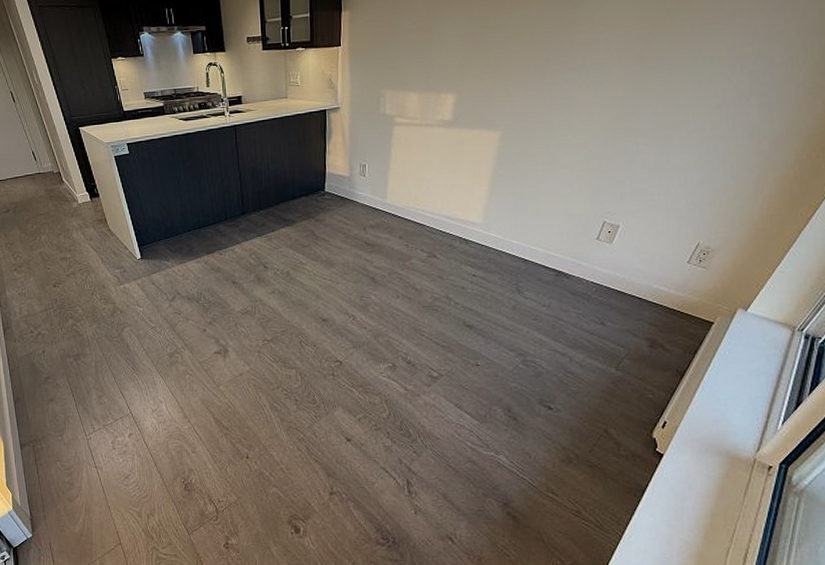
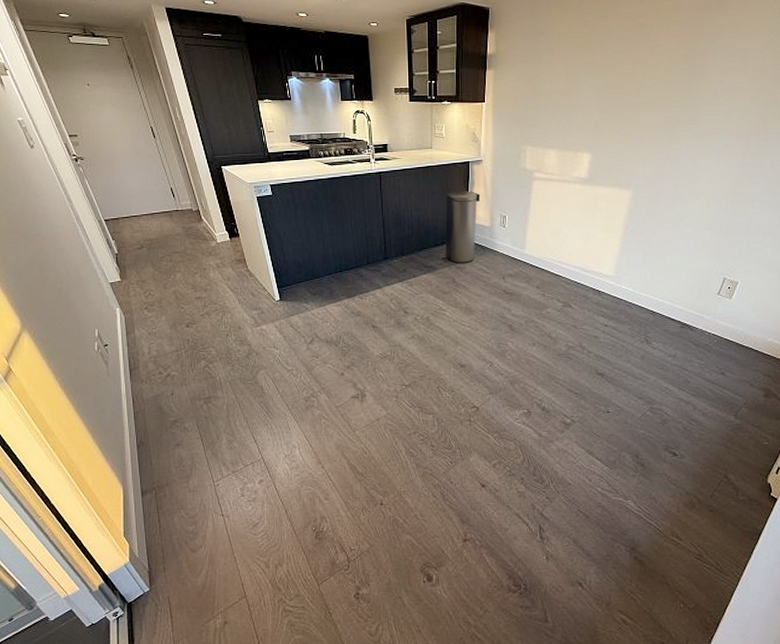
pedal bin: none [299,140,339,217] -> present [441,190,481,264]

